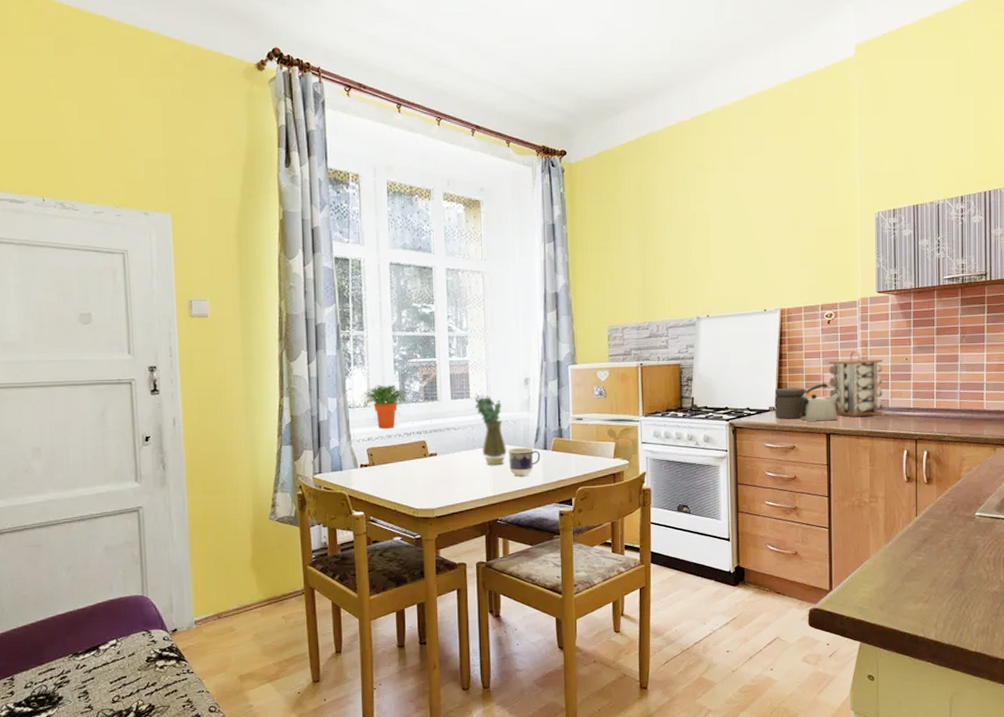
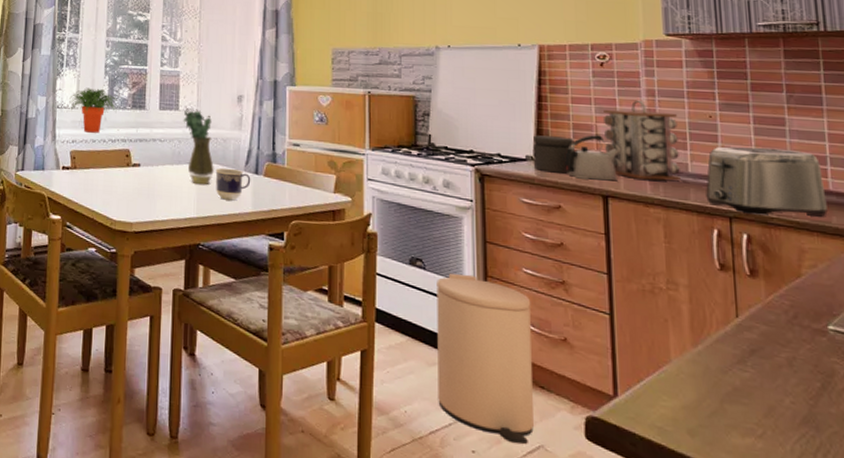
pedal bin: none [699,512,772,640] -> present [437,272,534,445]
toaster: none [900,380,981,435] -> present [706,146,828,217]

